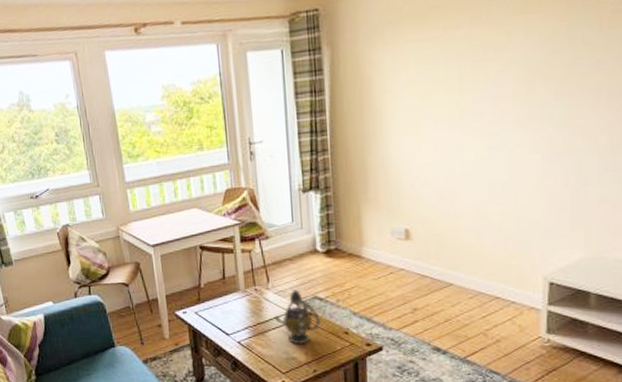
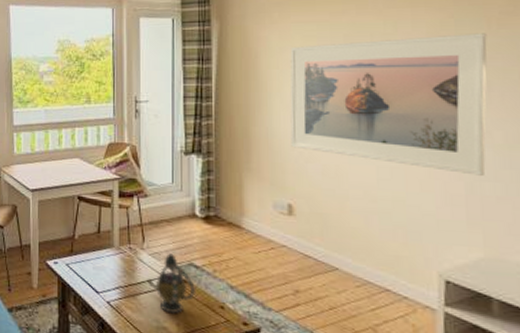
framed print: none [403,35,598,181] -> present [290,33,487,176]

